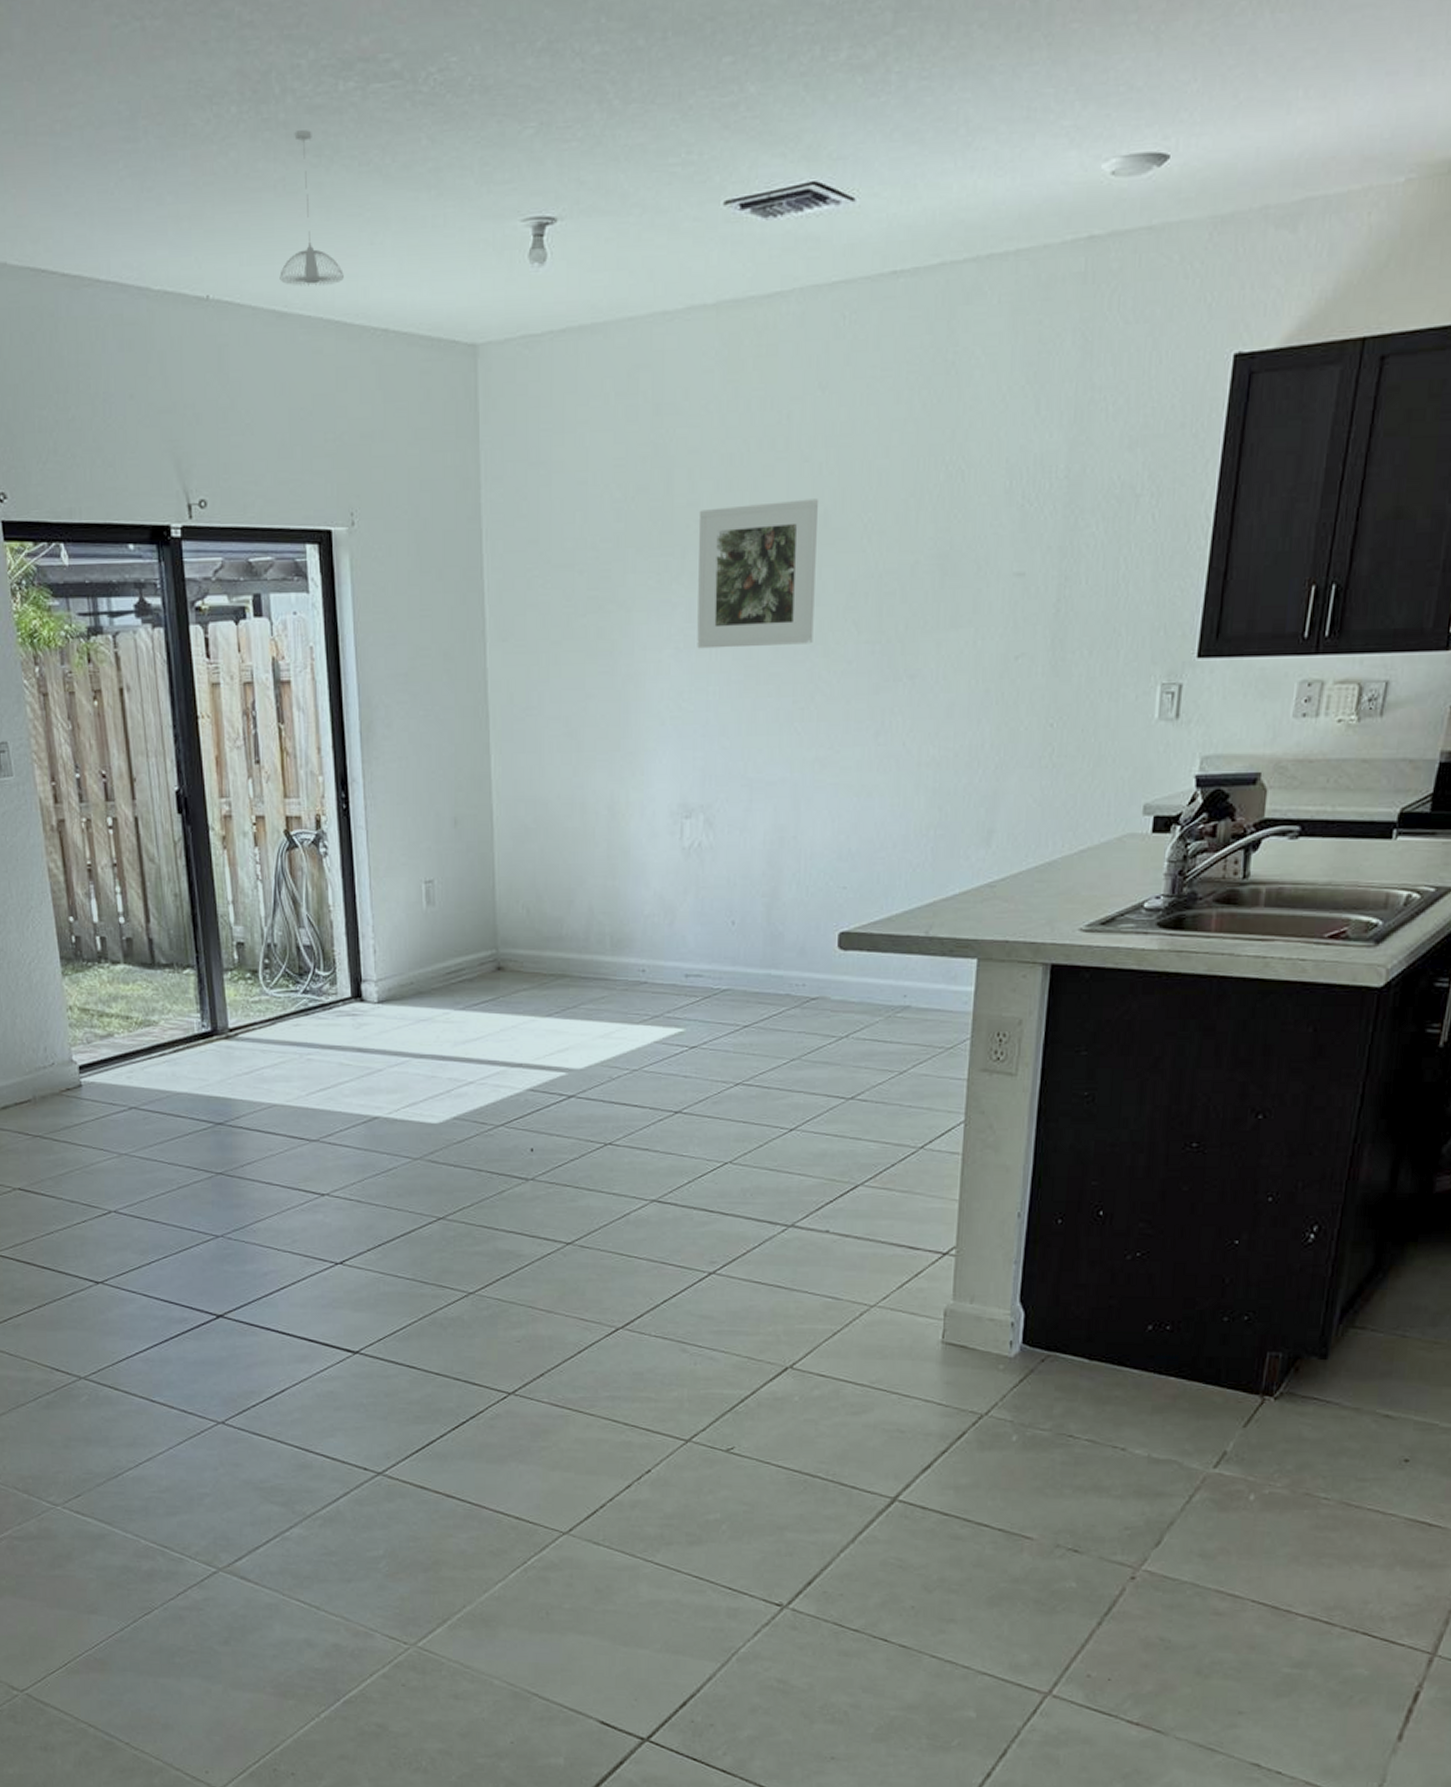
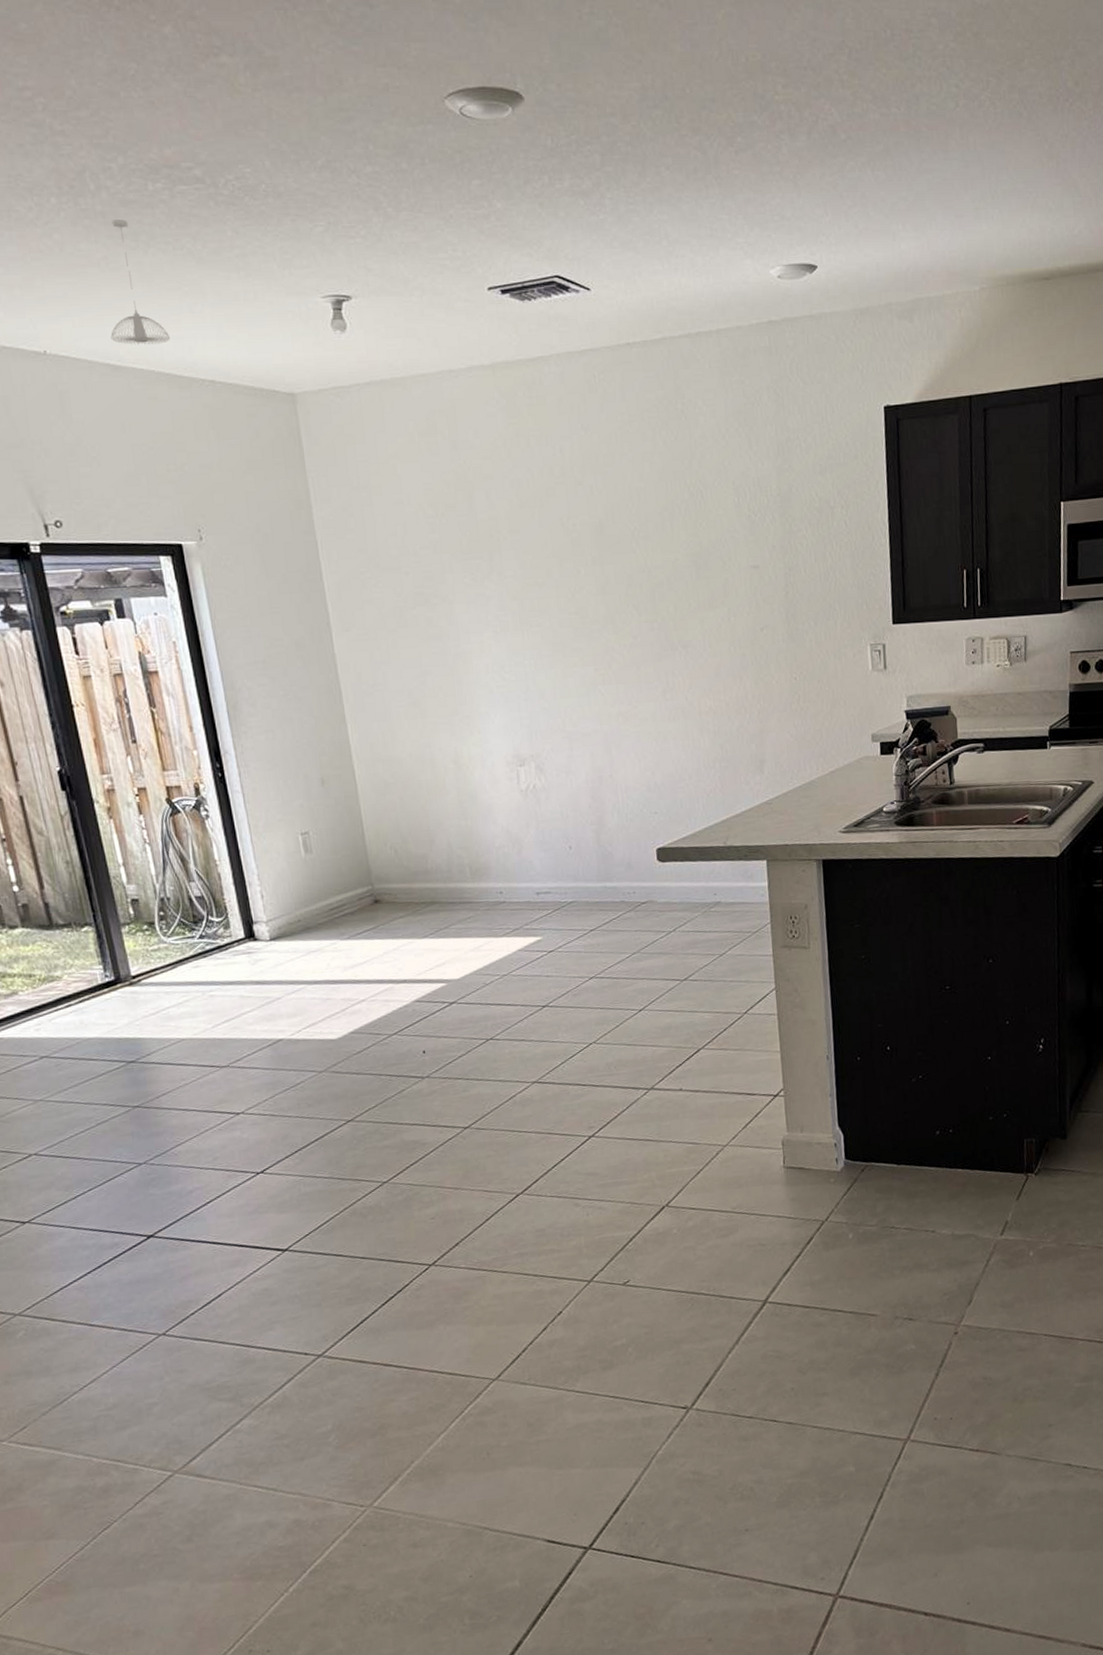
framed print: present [697,499,818,649] -> none [499,513,604,631]

